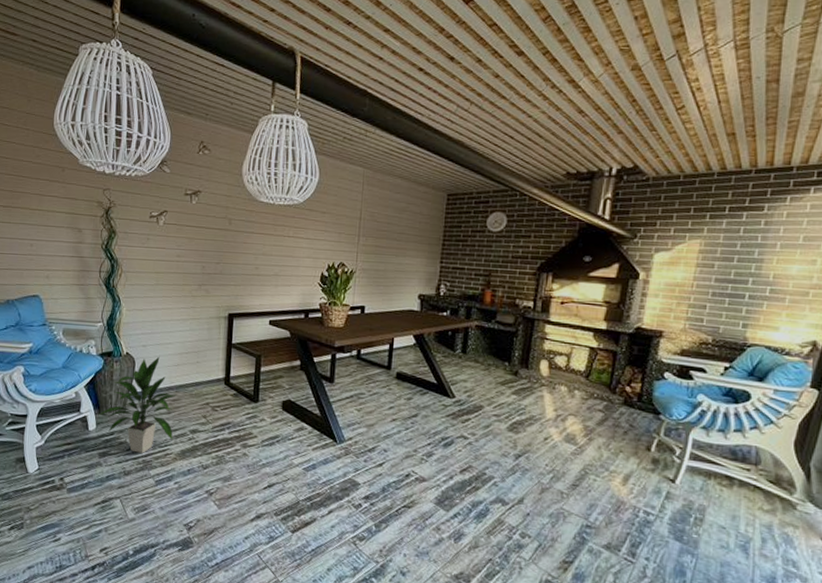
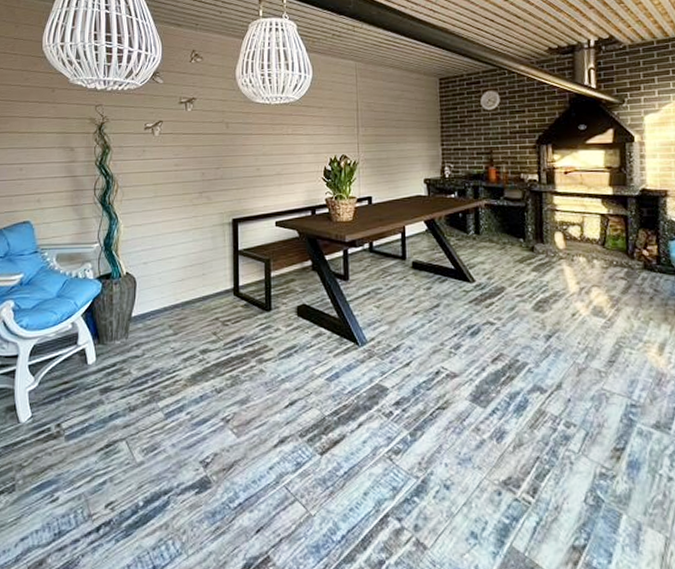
indoor plant: present [98,356,177,453] -> none [97,273,183,384]

